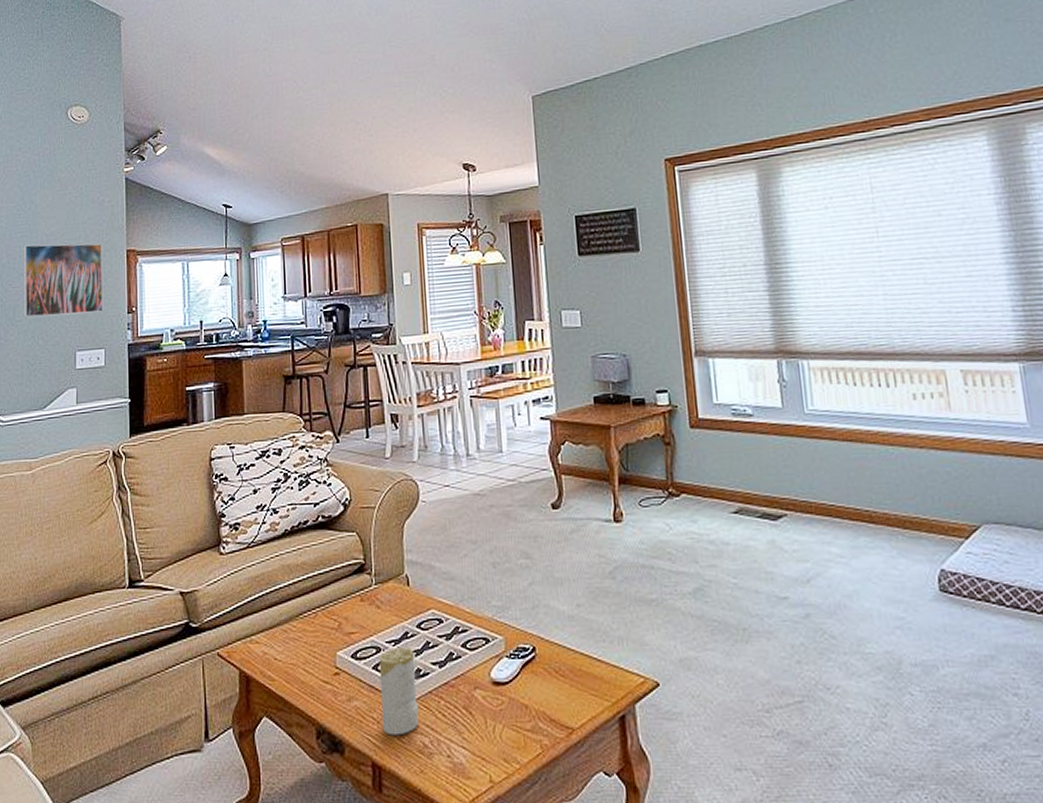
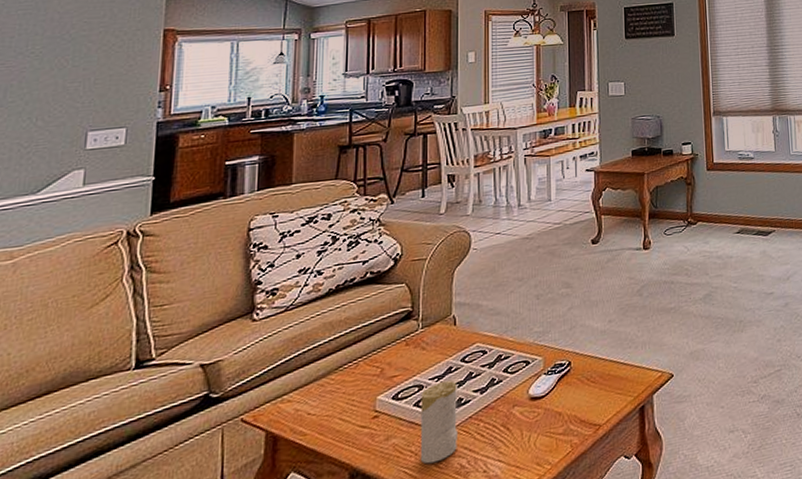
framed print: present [23,243,104,318] -> none [18,22,134,99]

